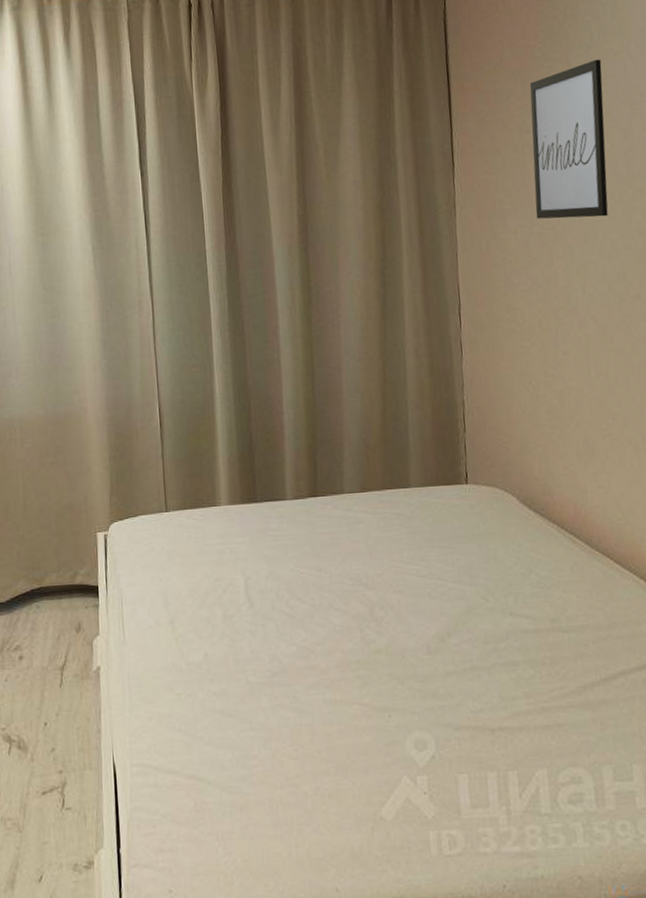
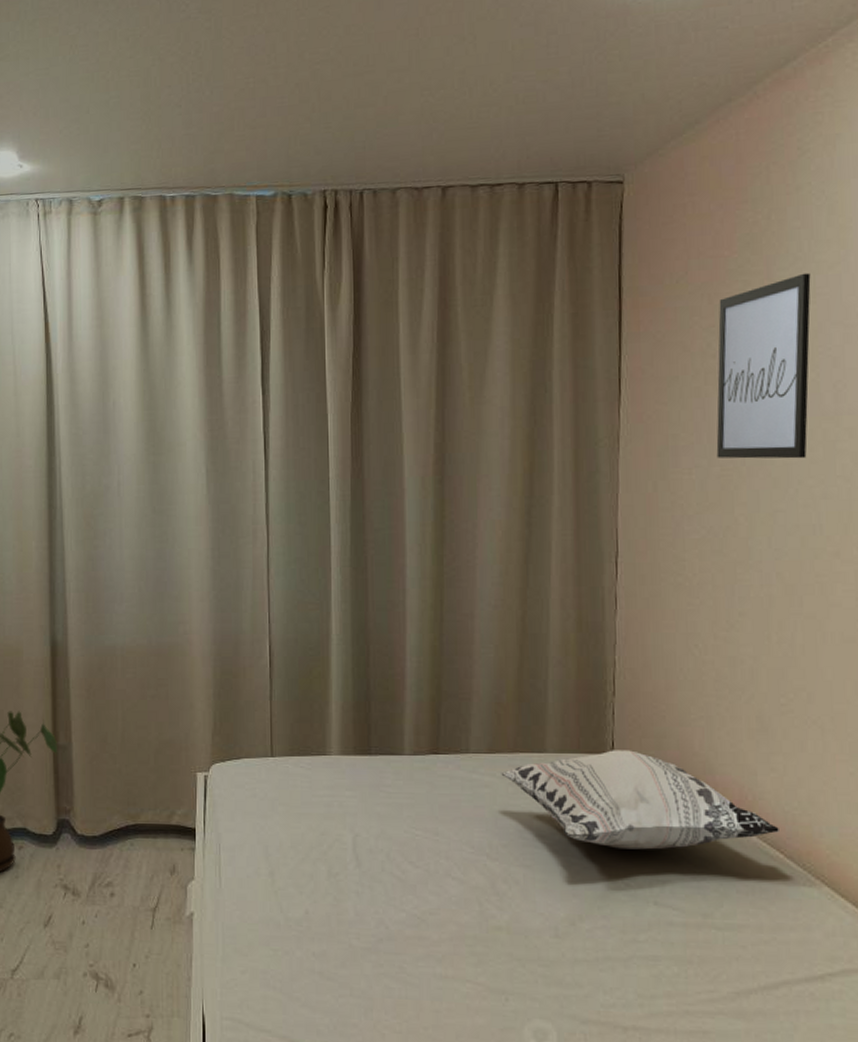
decorative pillow: none [372,479,608,569] -> present [501,750,779,850]

